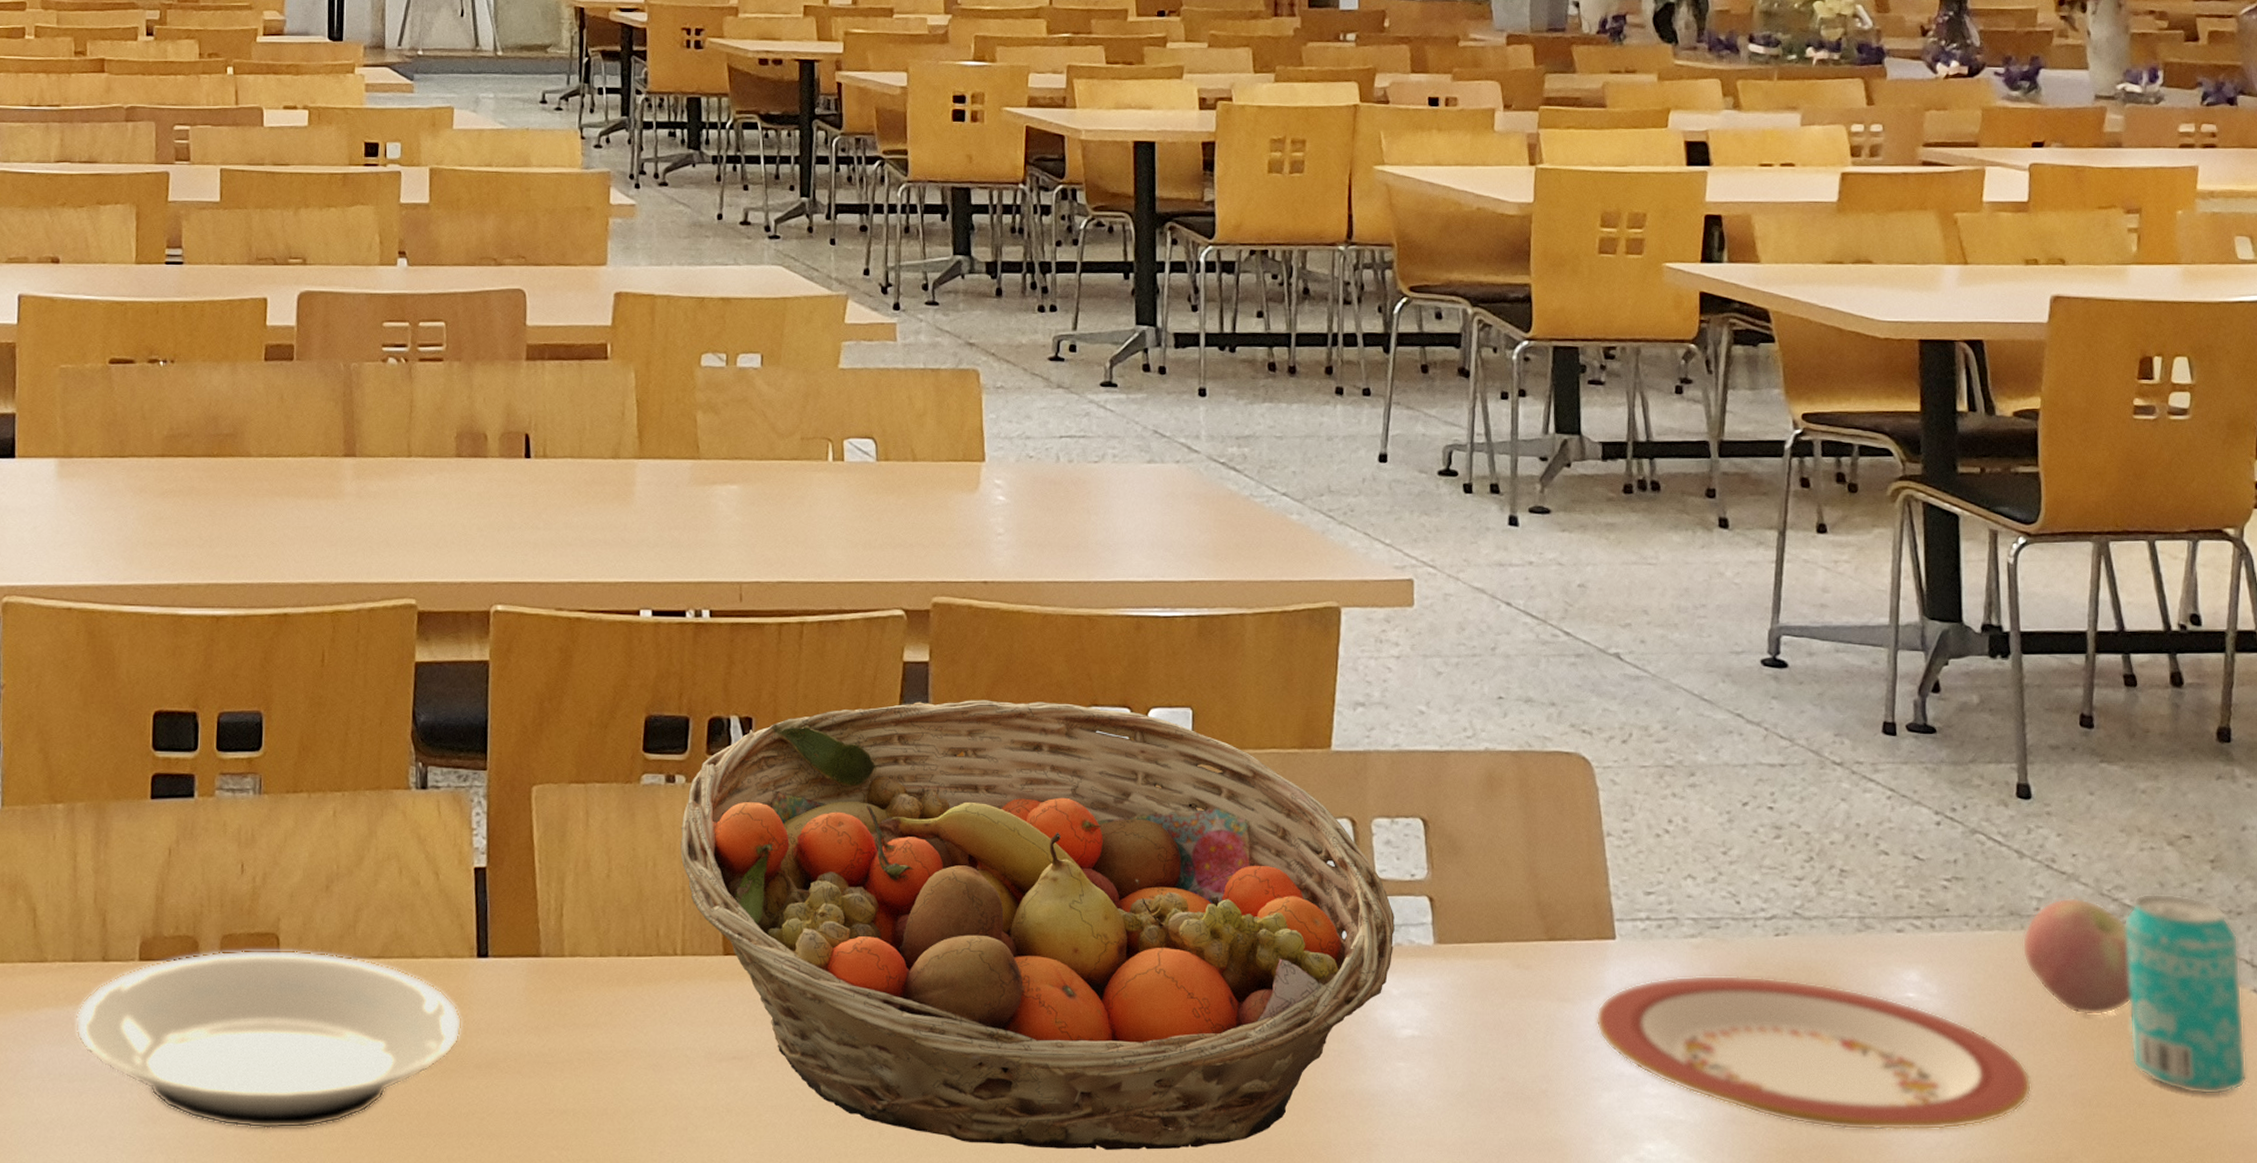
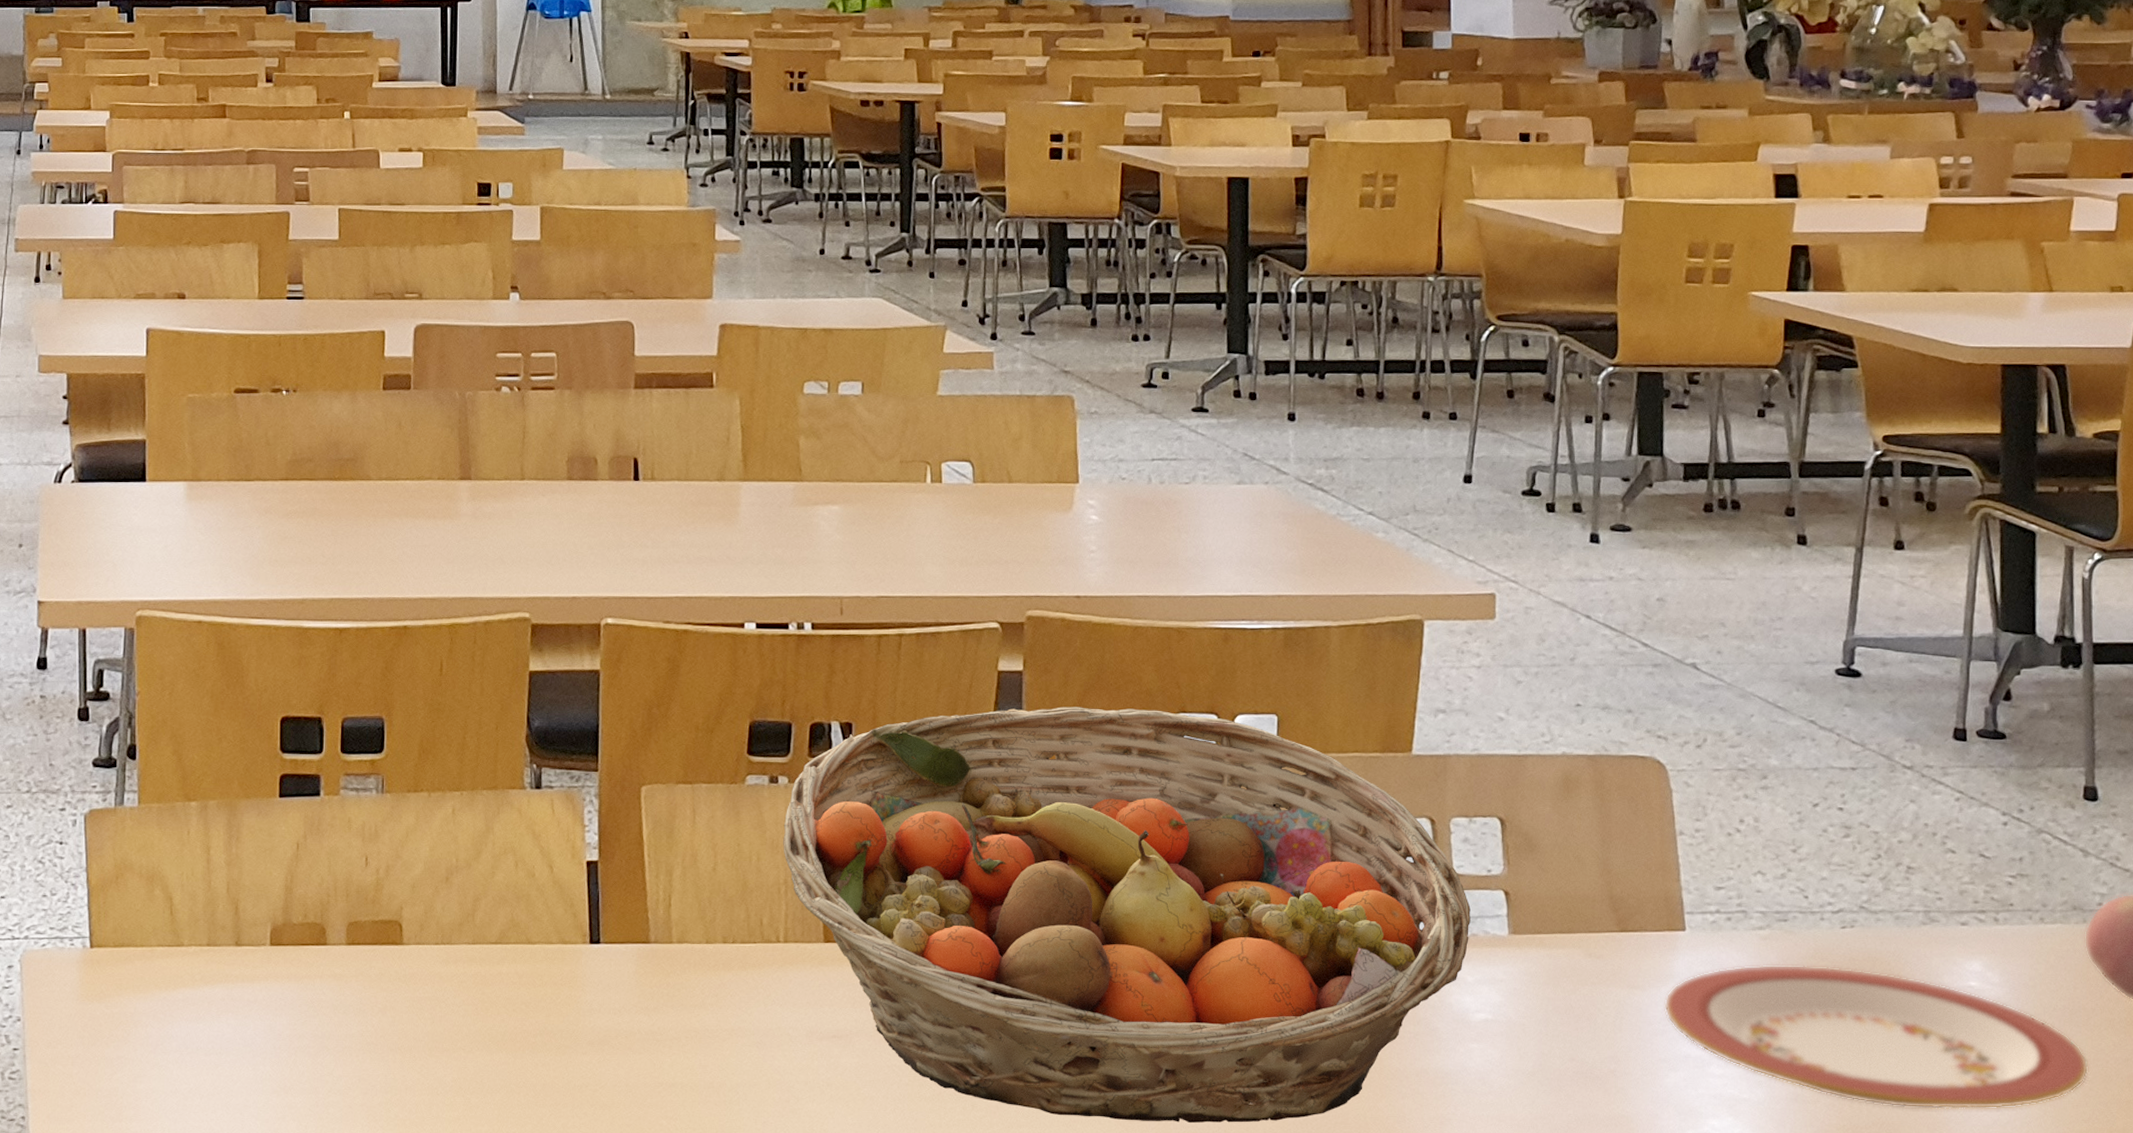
plate: present [76,950,462,1128] -> none [211,936,576,1099]

